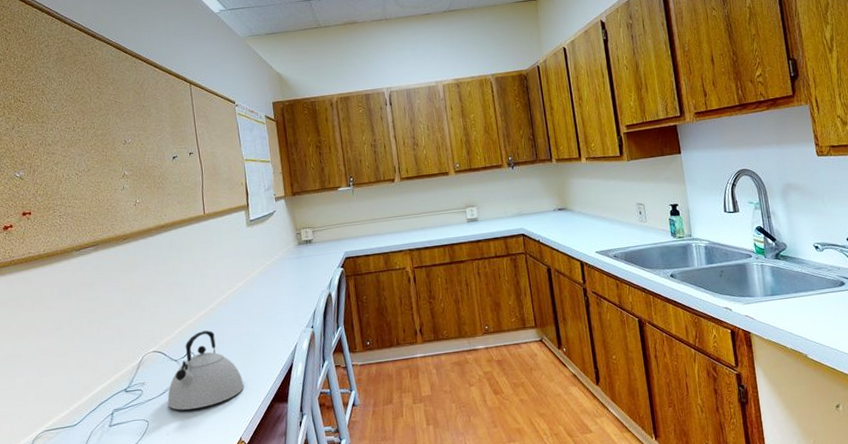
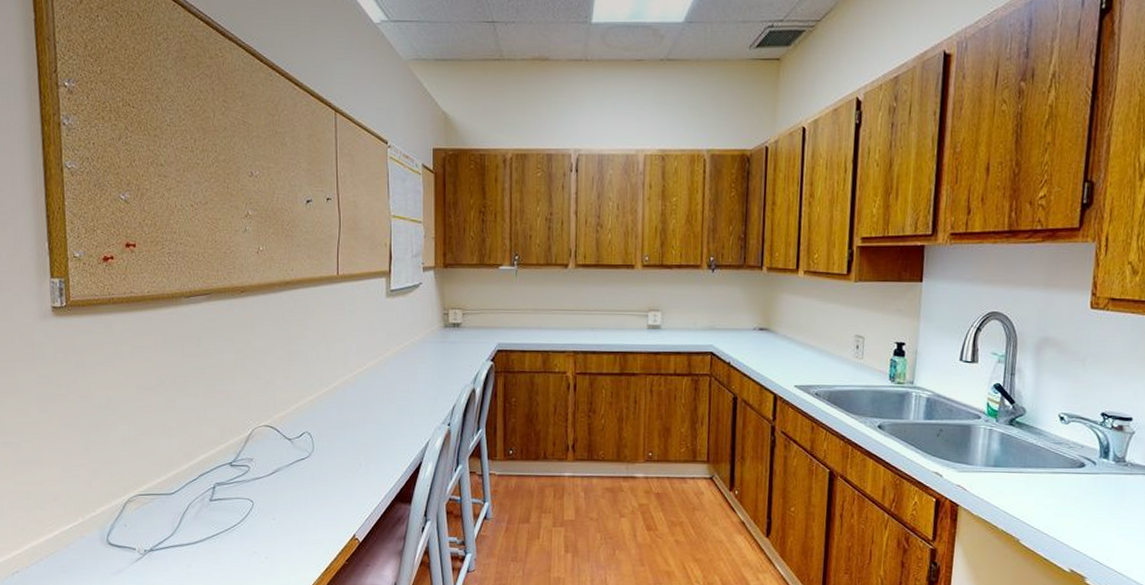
kettle: present [167,330,245,410] -> none [276,411,364,496]

